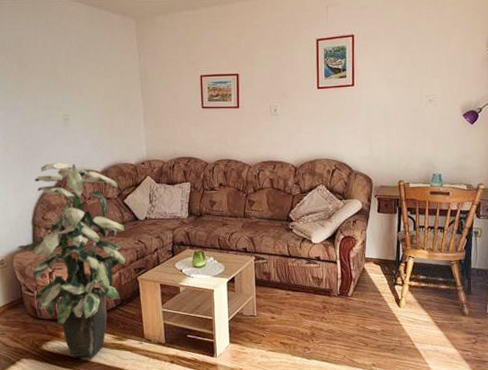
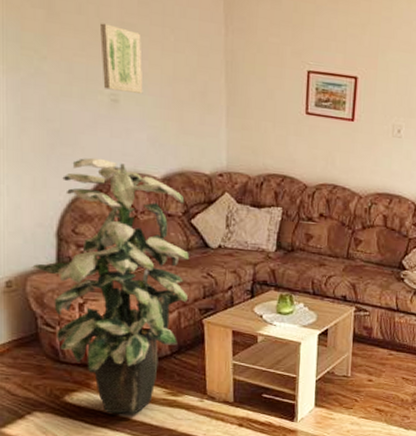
wall art: none [54,66,85,112] -> present [100,23,143,94]

